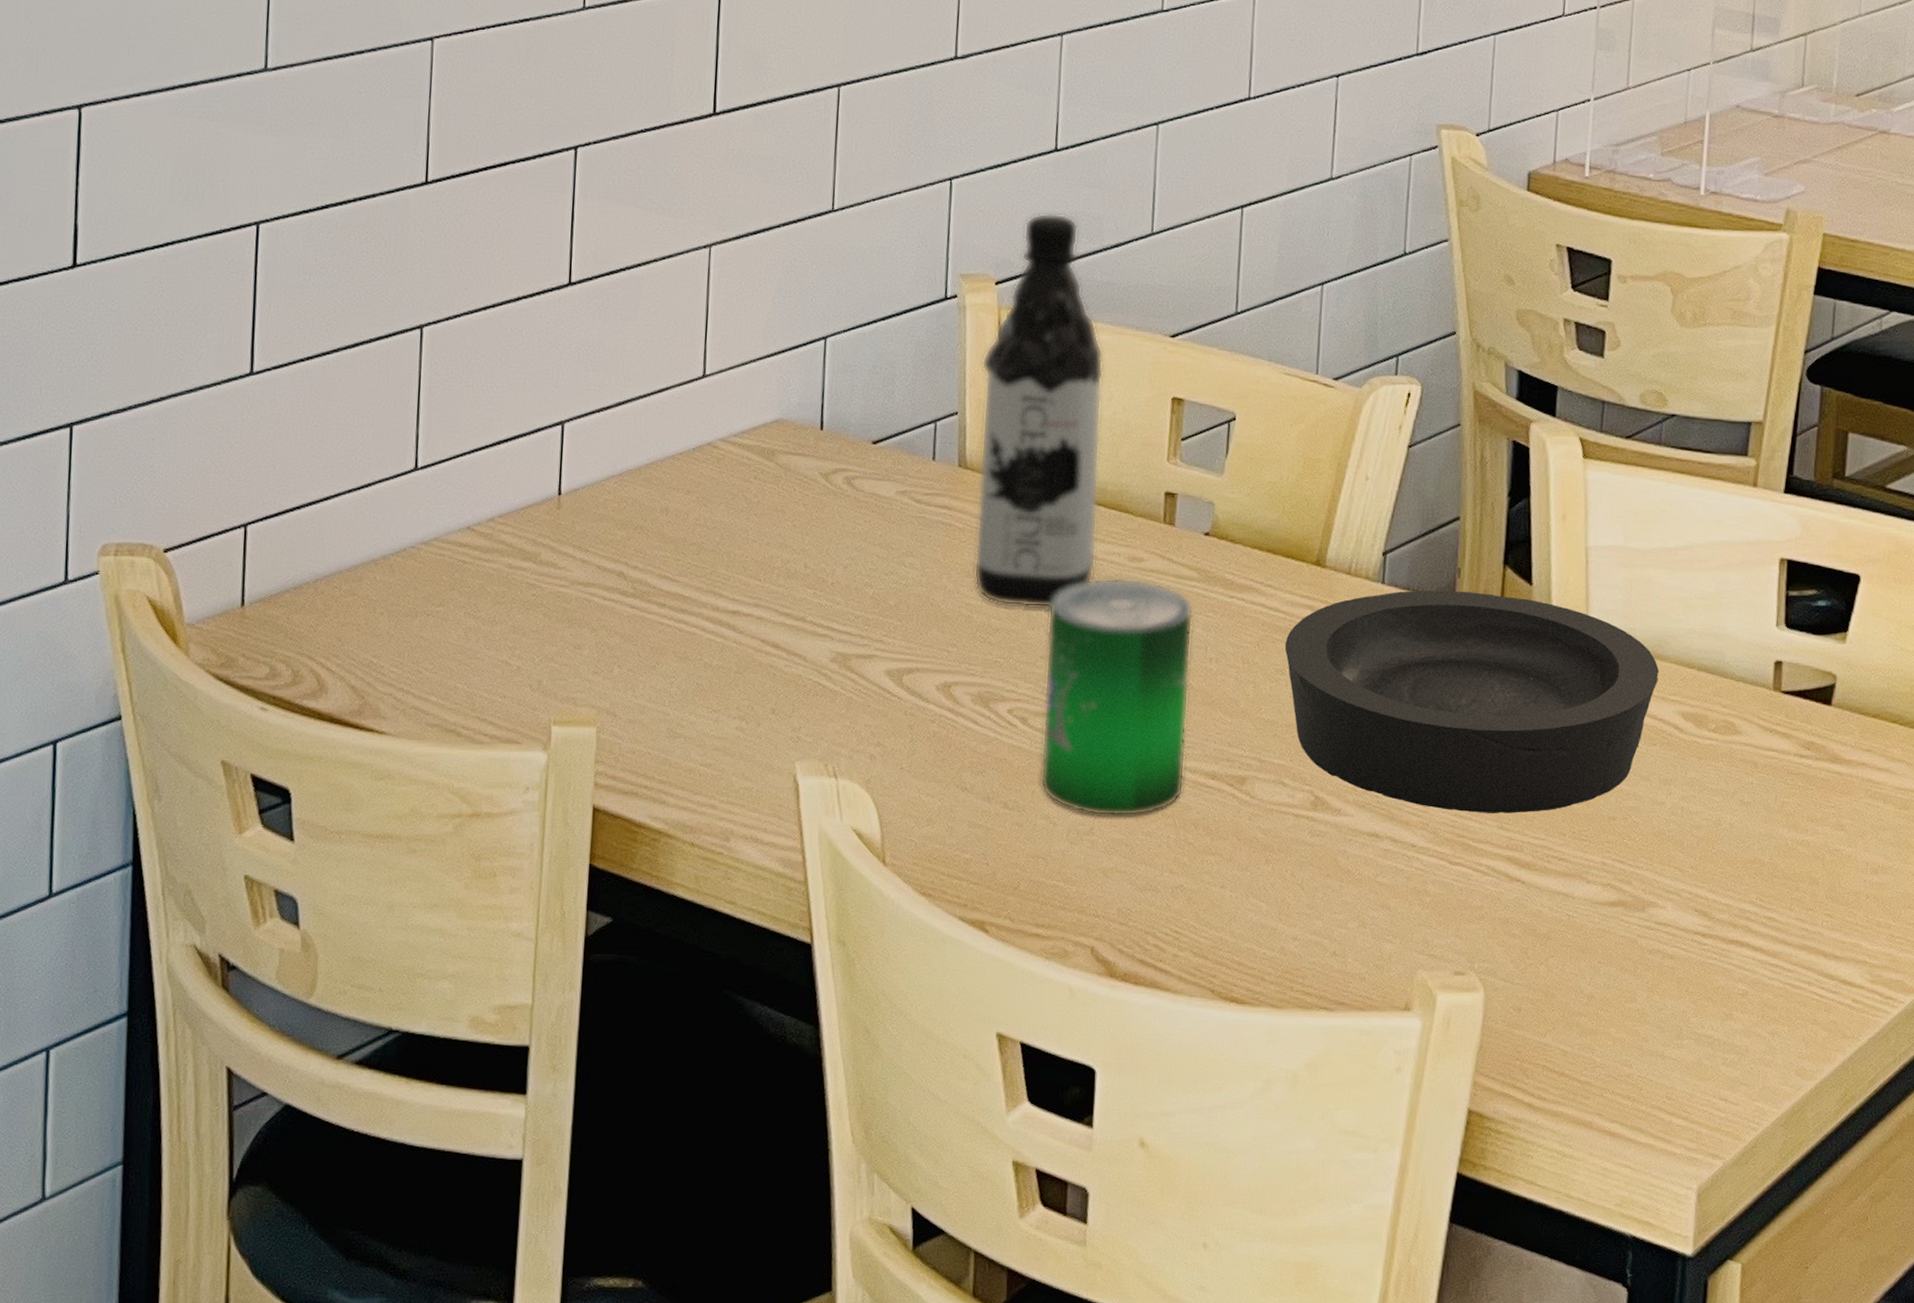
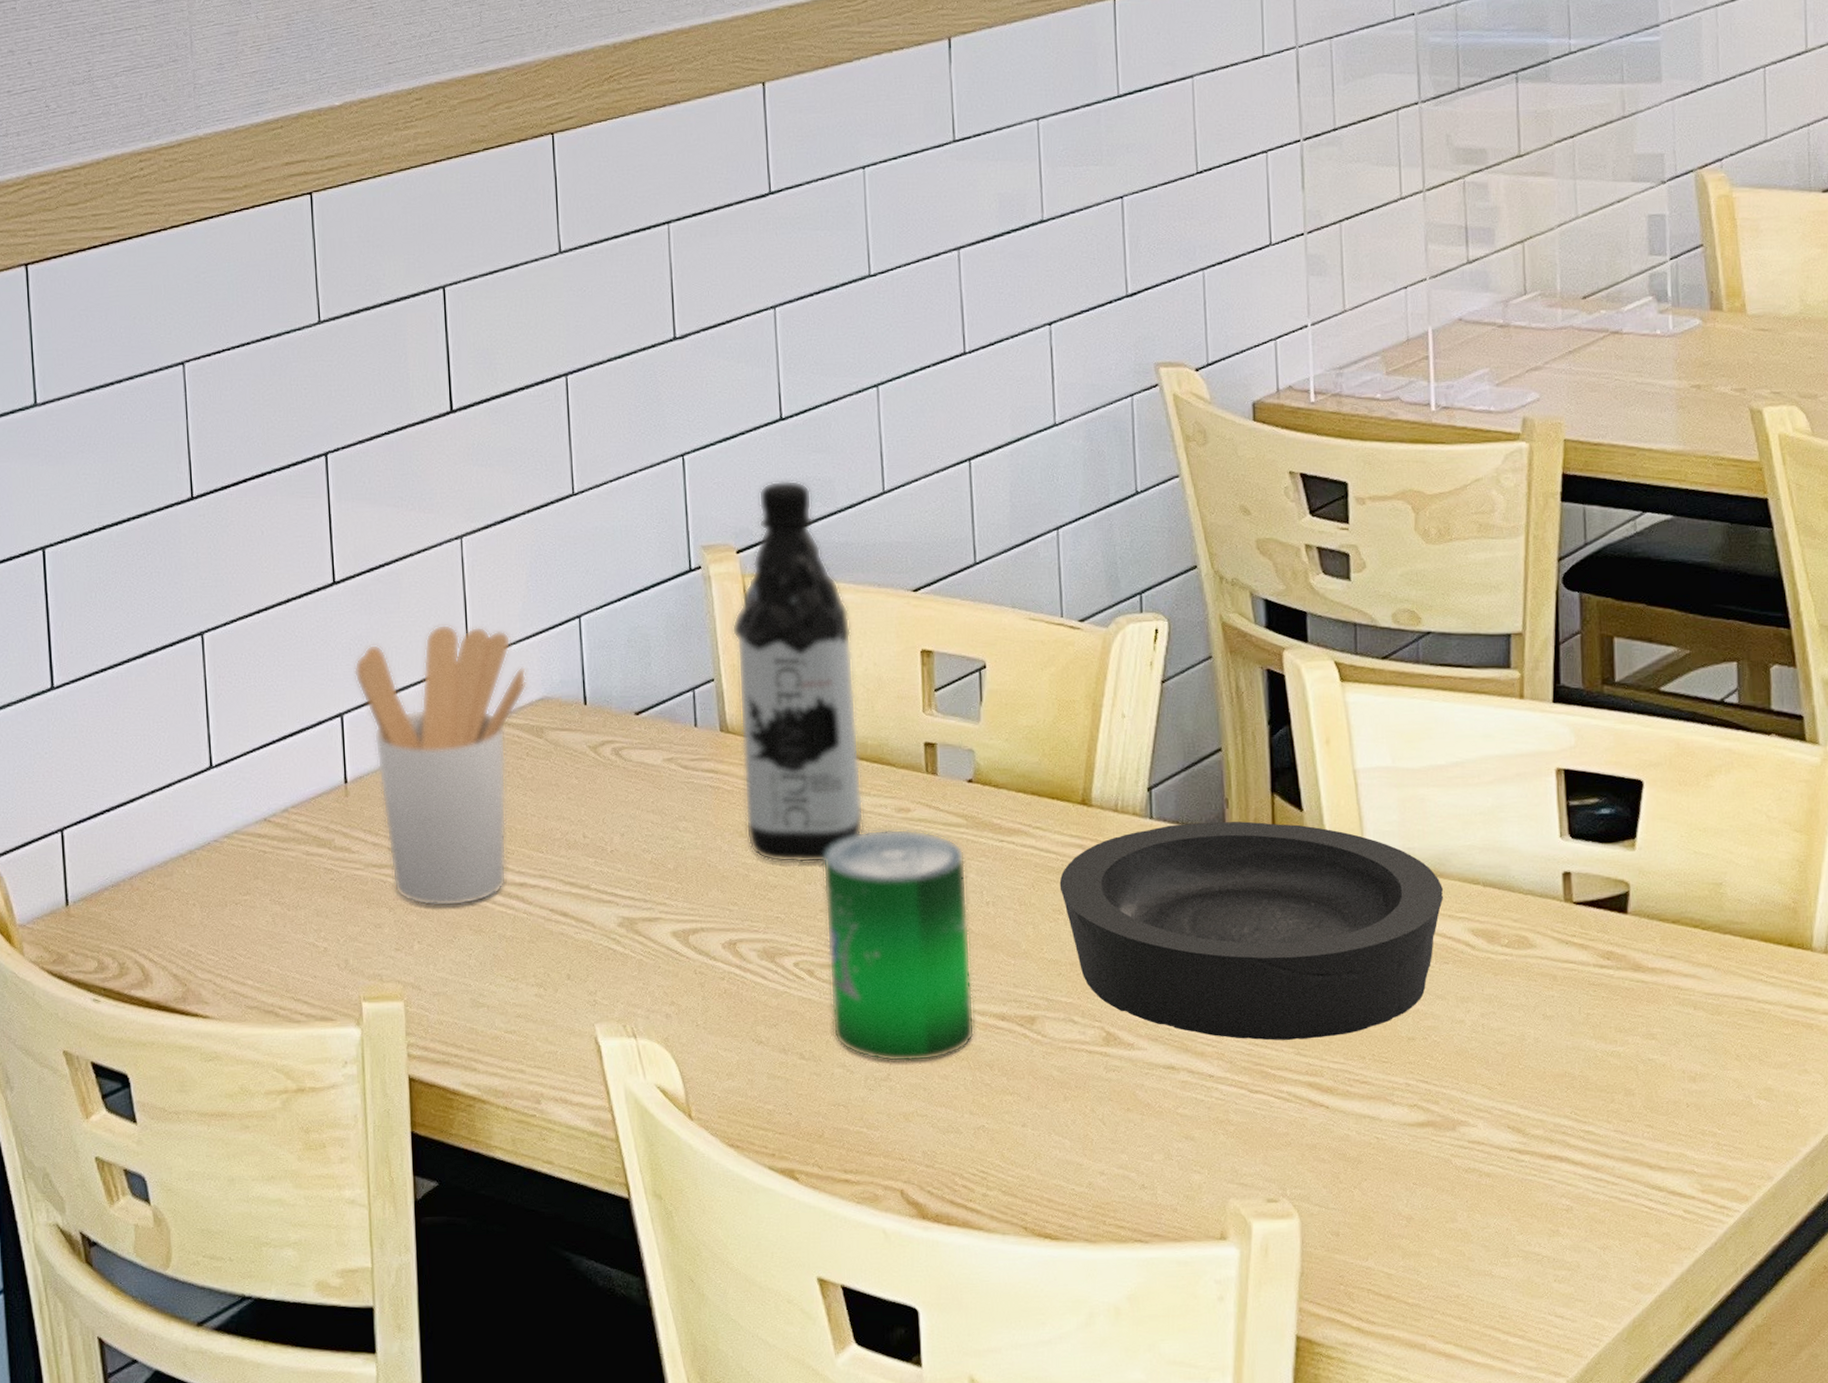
utensil holder: none [581,335,764,631] -> present [354,624,528,907]

